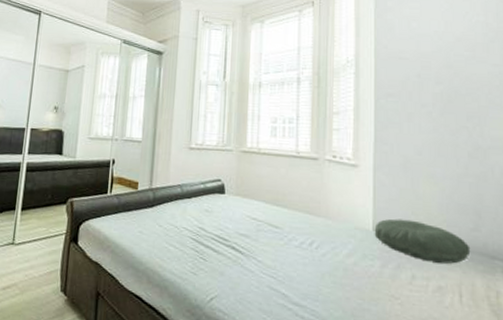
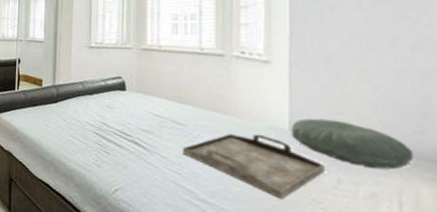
serving tray: none [277,235,402,298] -> present [182,133,325,200]

